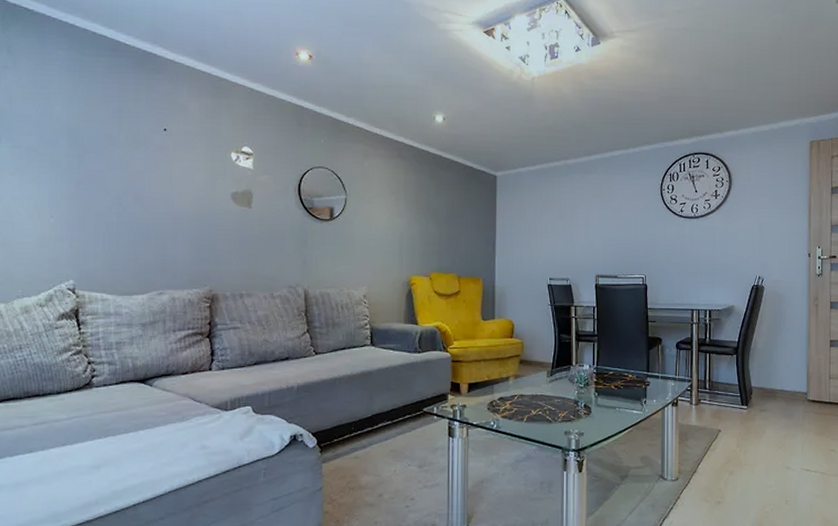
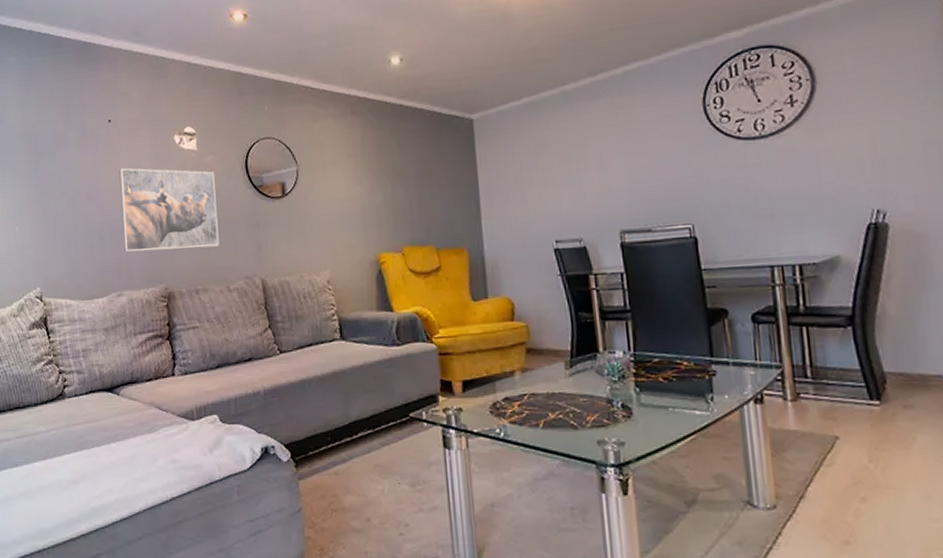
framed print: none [169,175,267,257] -> present [119,167,220,252]

